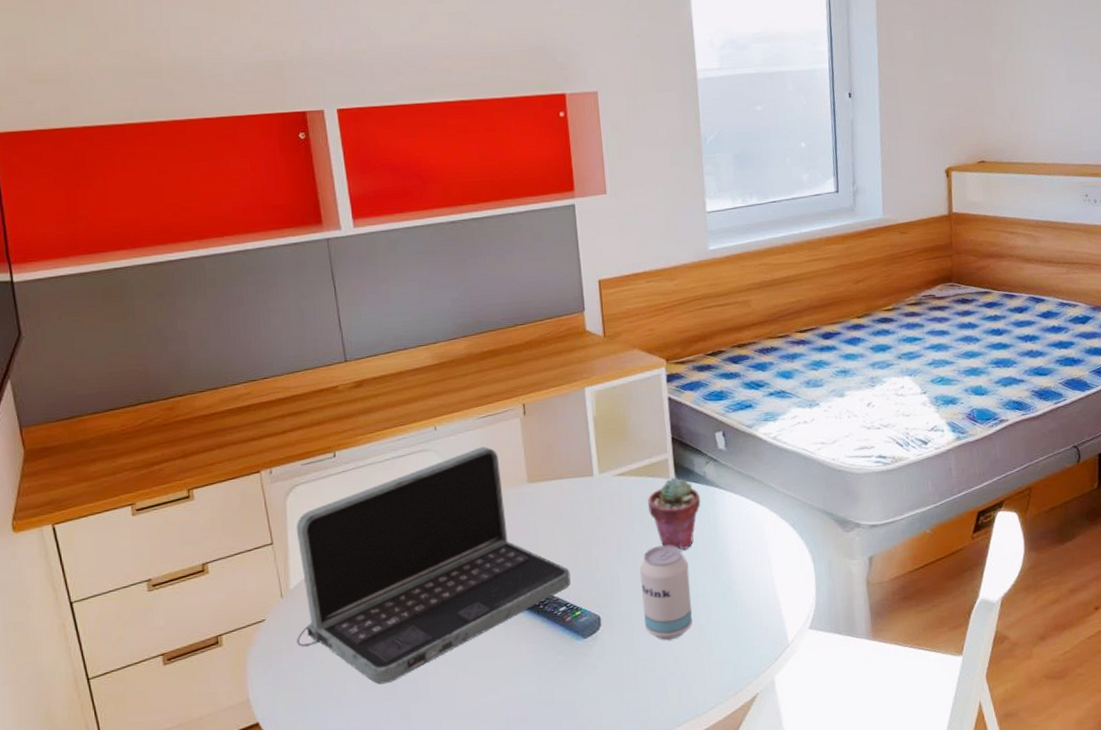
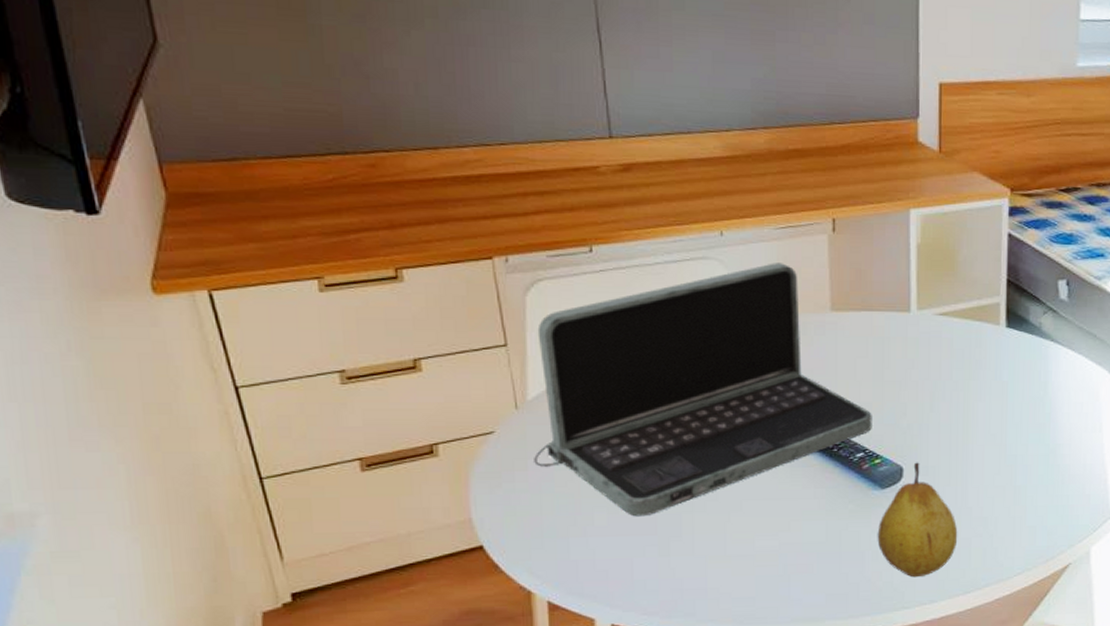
fruit: none [583,610,655,720] -> present [877,462,958,578]
beverage can: present [639,545,692,640] -> none [953,398,1010,499]
potted succulent: present [647,477,701,550] -> none [970,325,1033,405]

